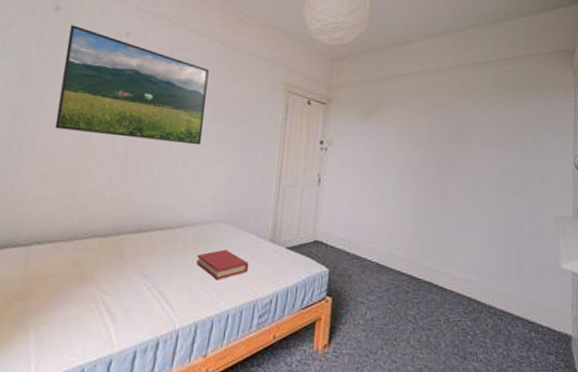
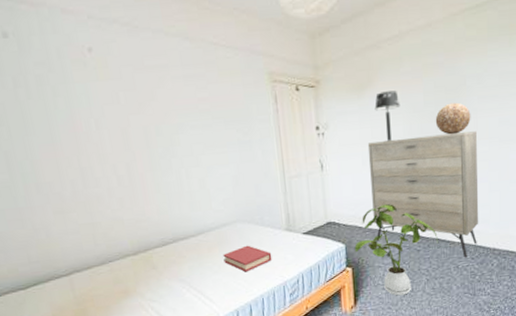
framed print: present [55,25,209,146] -> none [26,51,199,165]
house plant: none [338,232,429,343] -> present [354,204,438,296]
dresser: none [363,166,478,311] -> present [367,131,479,258]
table lamp: none [380,120,405,170] -> present [374,90,401,142]
decorative sphere: none [437,143,473,175] -> present [435,102,471,135]

